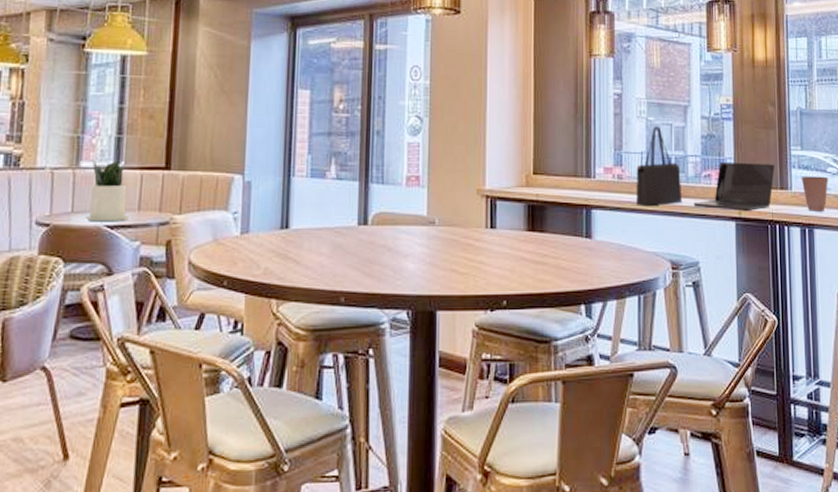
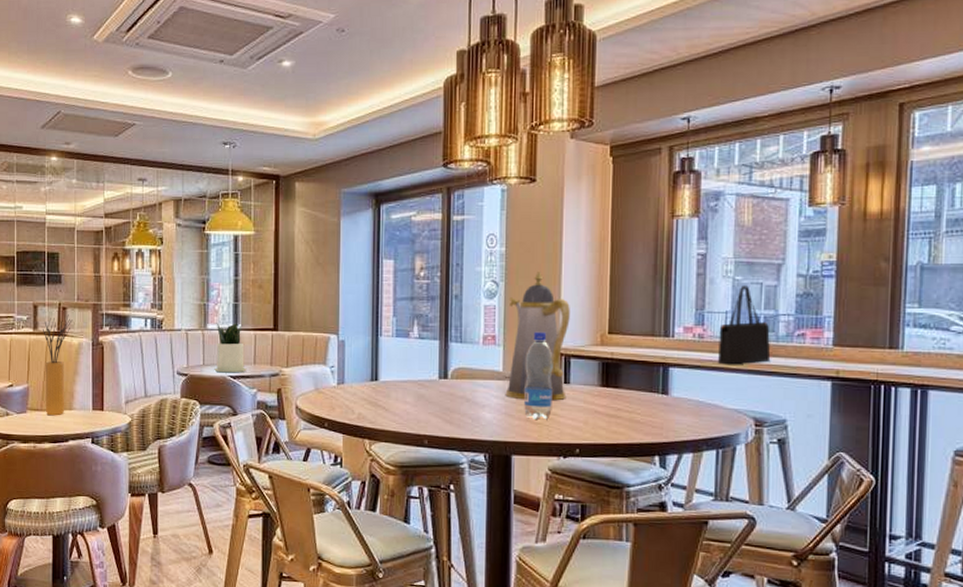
coffee pot: none [429,106,495,248] -> present [505,270,570,401]
bottle: none [449,172,479,269] -> present [524,331,553,420]
laptop: present [693,161,775,211] -> none [783,320,885,371]
cup: present [801,176,829,212] -> none [916,334,952,372]

